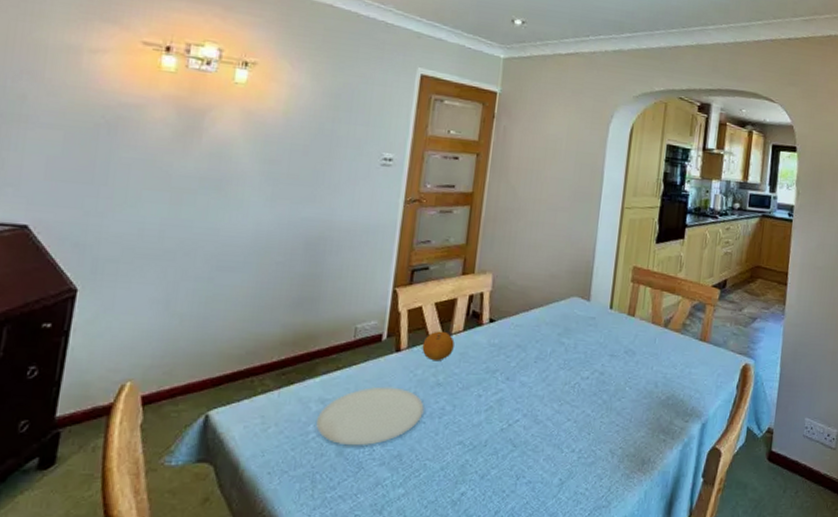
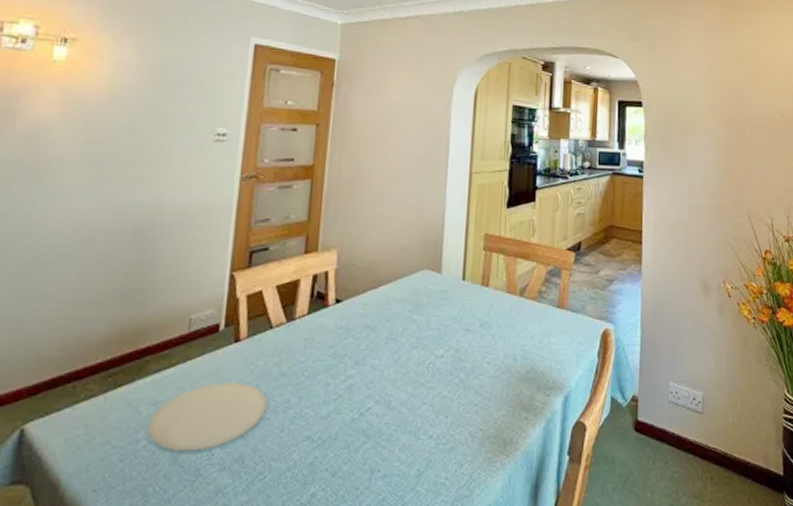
fruit: present [422,331,455,361] -> none [263,316,299,350]

